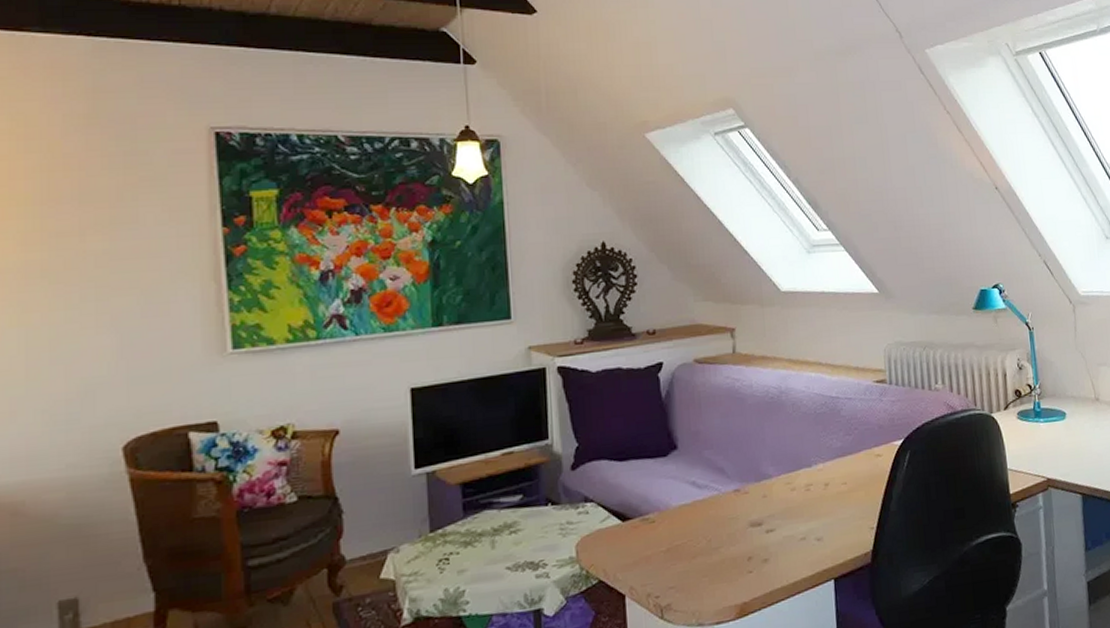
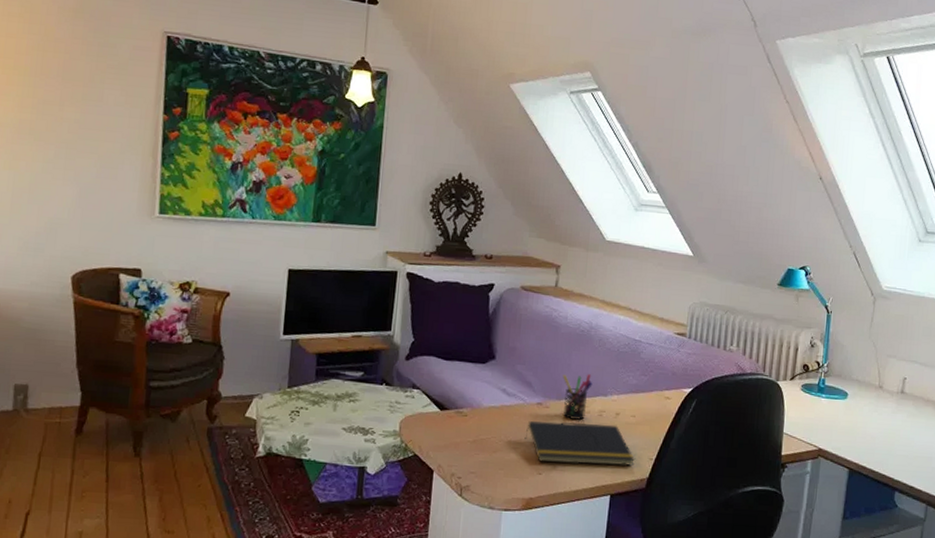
notepad: none [726,497,855,558] -> present [524,421,635,466]
pen holder: none [758,445,793,501] -> present [563,374,593,420]

